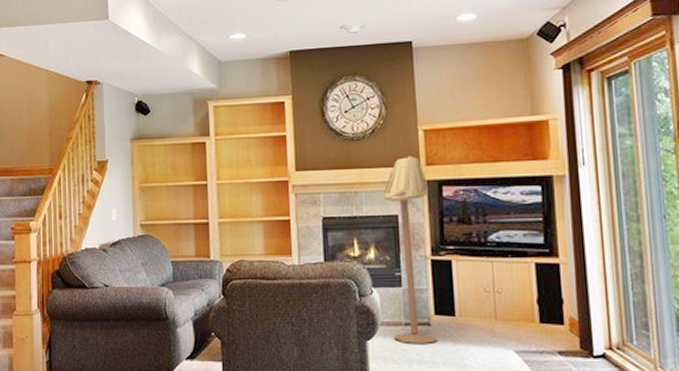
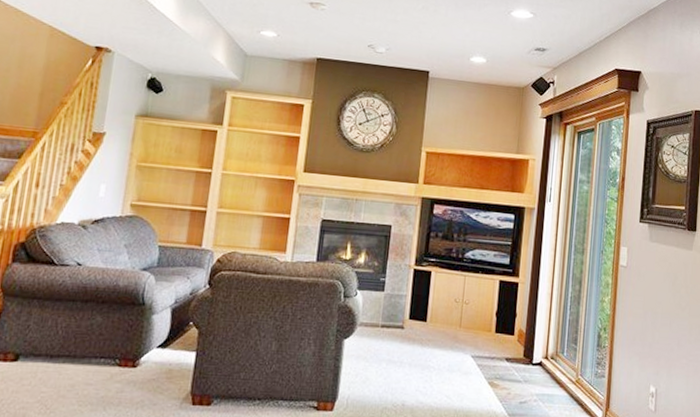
floor lamp: present [384,155,438,343] -> none [370,173,423,345]

